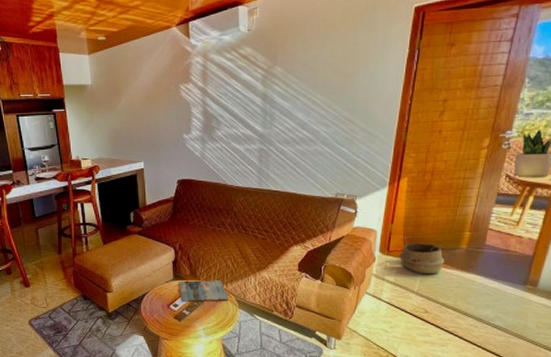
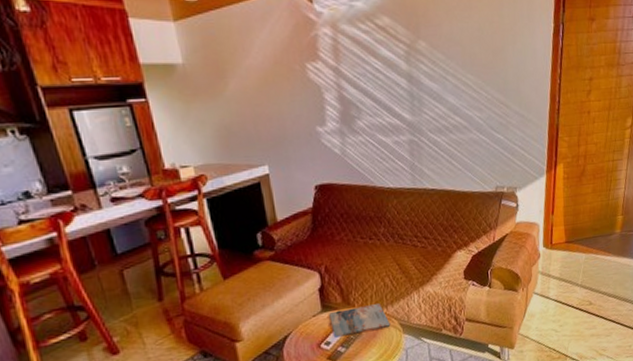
woven basket: present [398,237,445,275] -> none [561,226,603,265]

